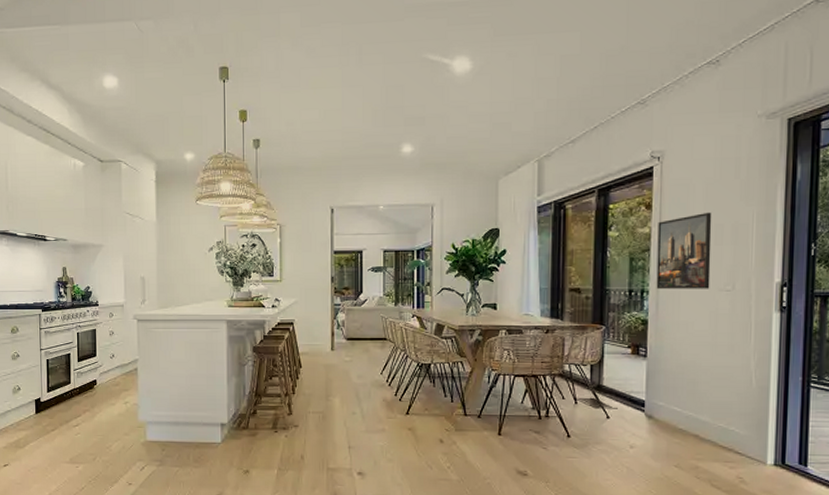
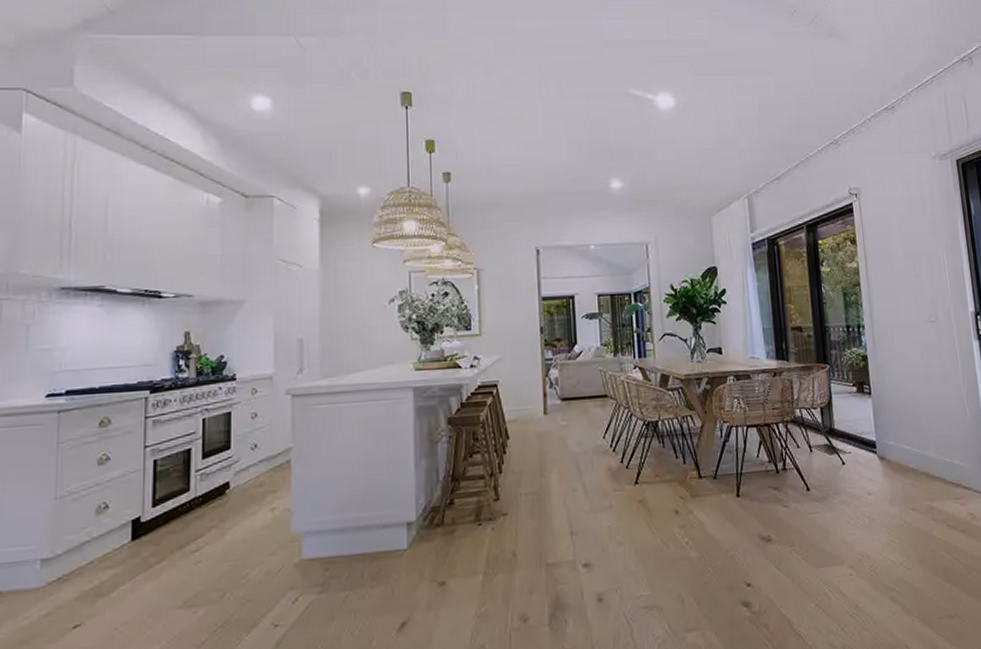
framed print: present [656,212,712,290] -> none [863,245,917,324]

